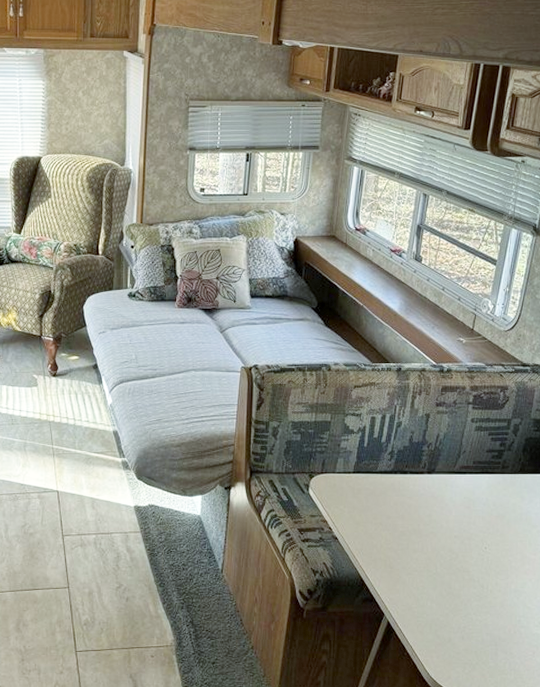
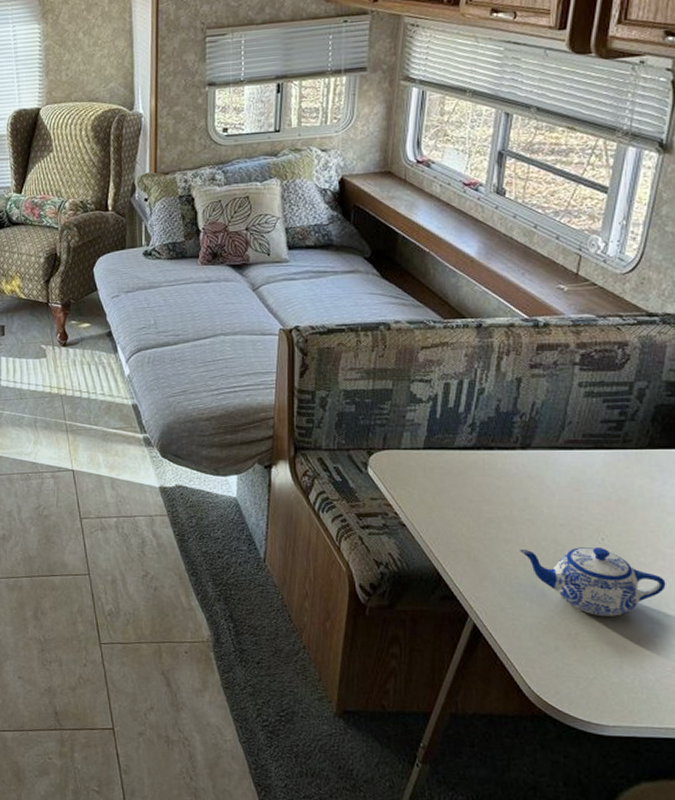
teapot: none [424,555,530,612] -> present [520,547,666,616]

